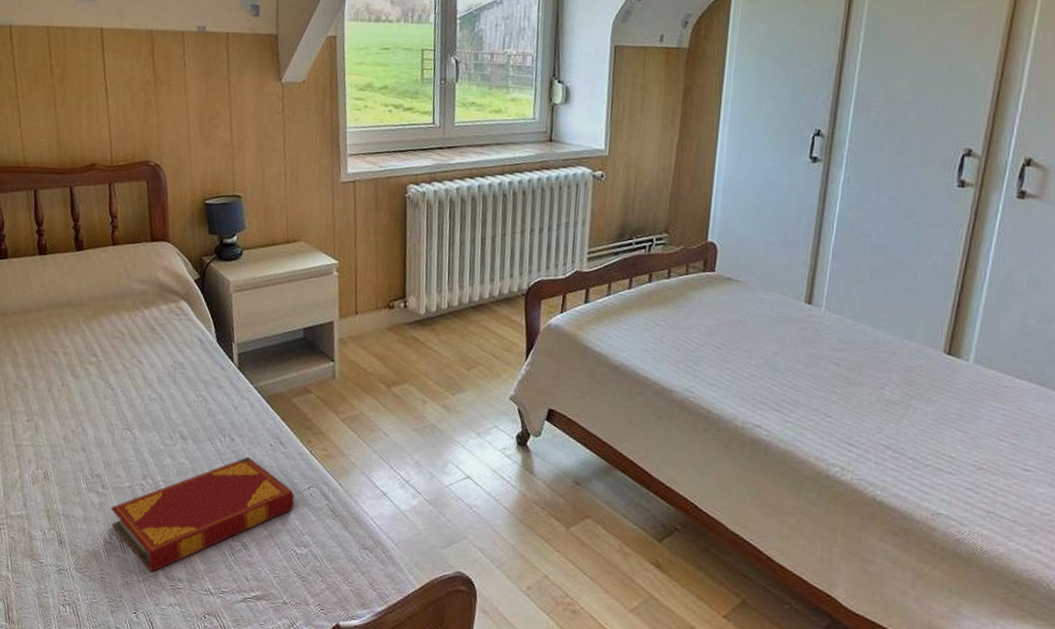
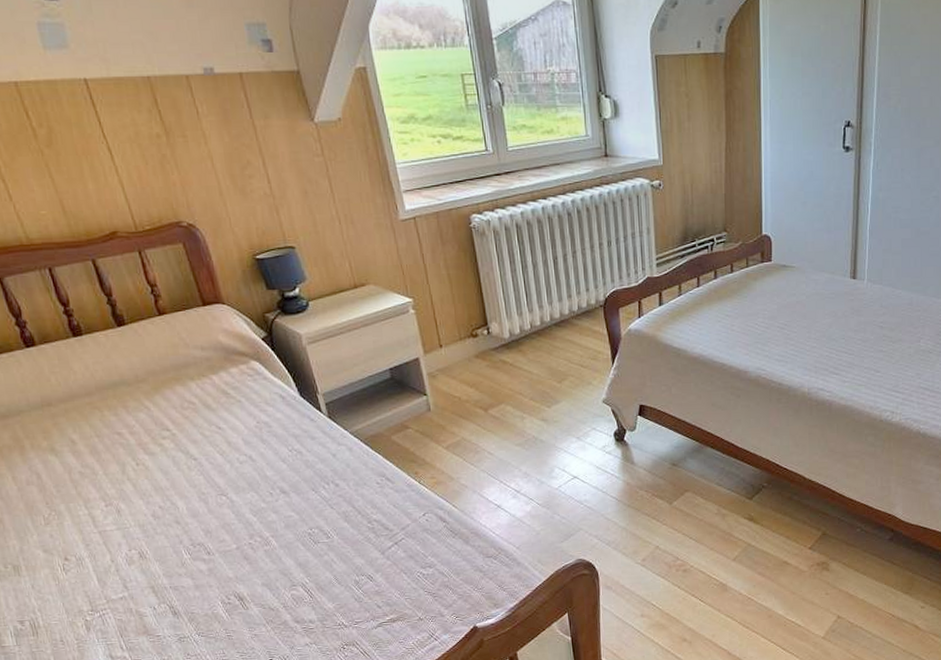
hardback book: present [110,456,295,573] -> none [221,497,413,621]

